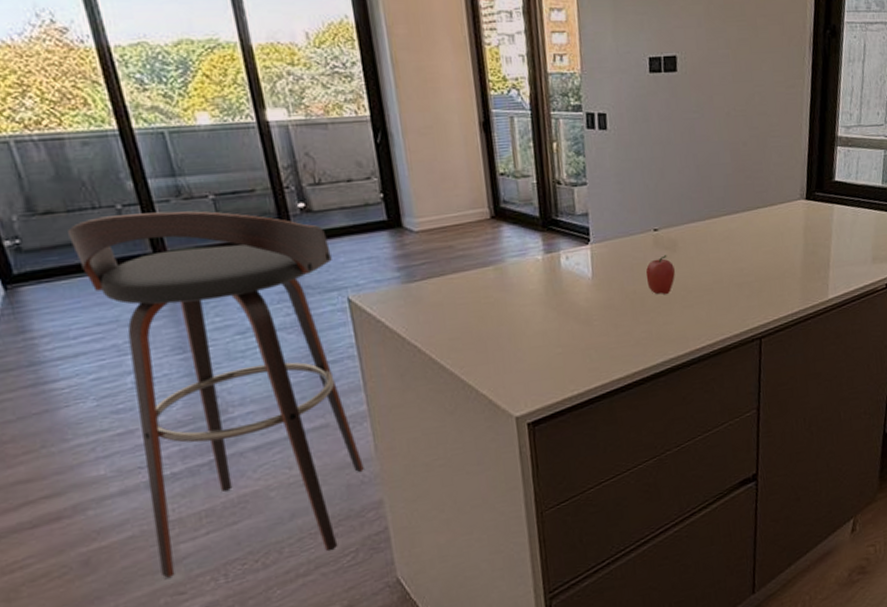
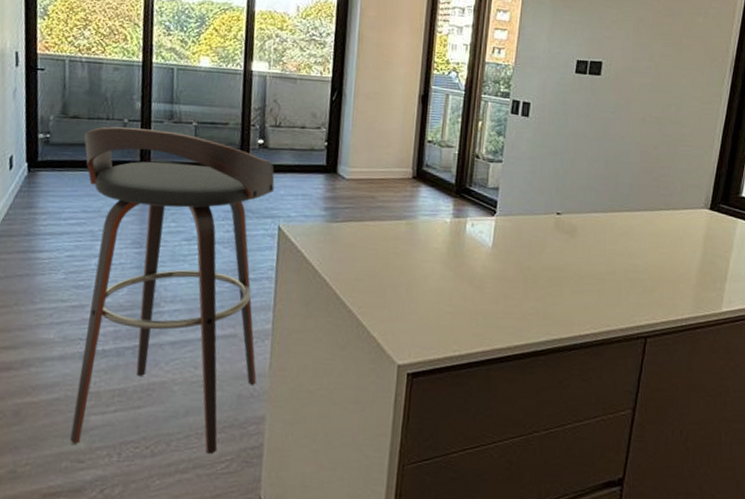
fruit: present [645,255,676,295] -> none [542,238,572,276]

